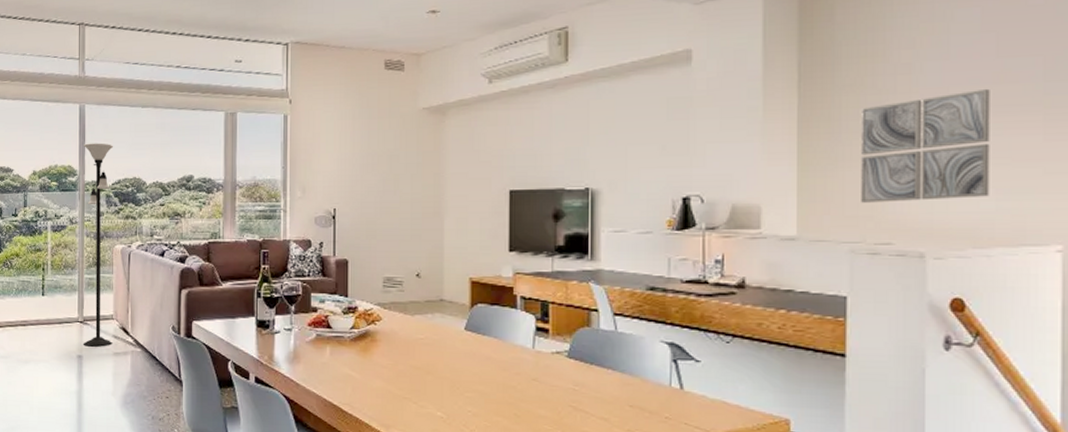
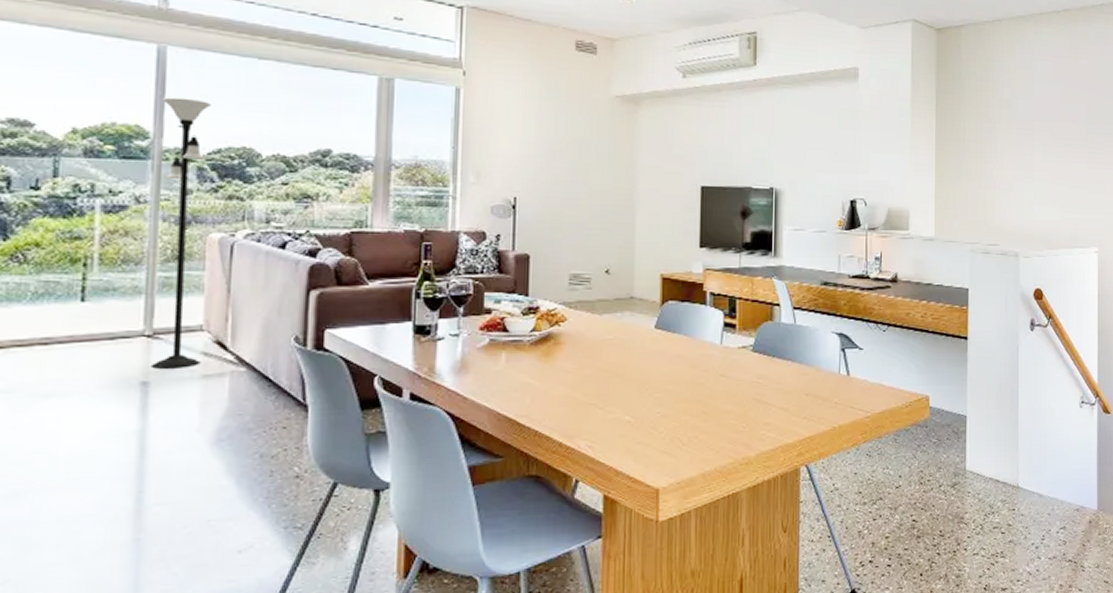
wall art: present [861,88,990,203] -> none [978,124,1057,211]

